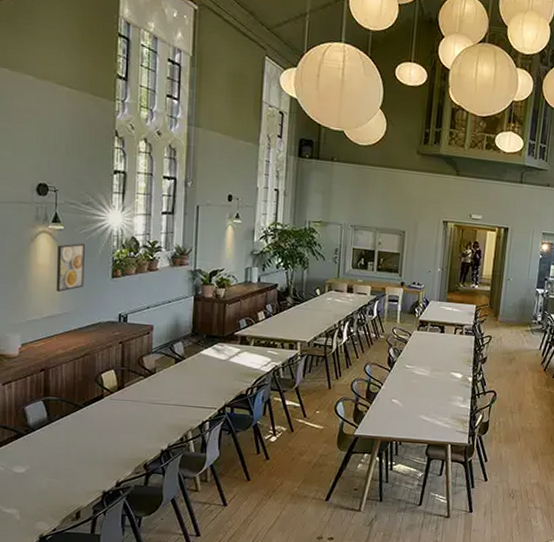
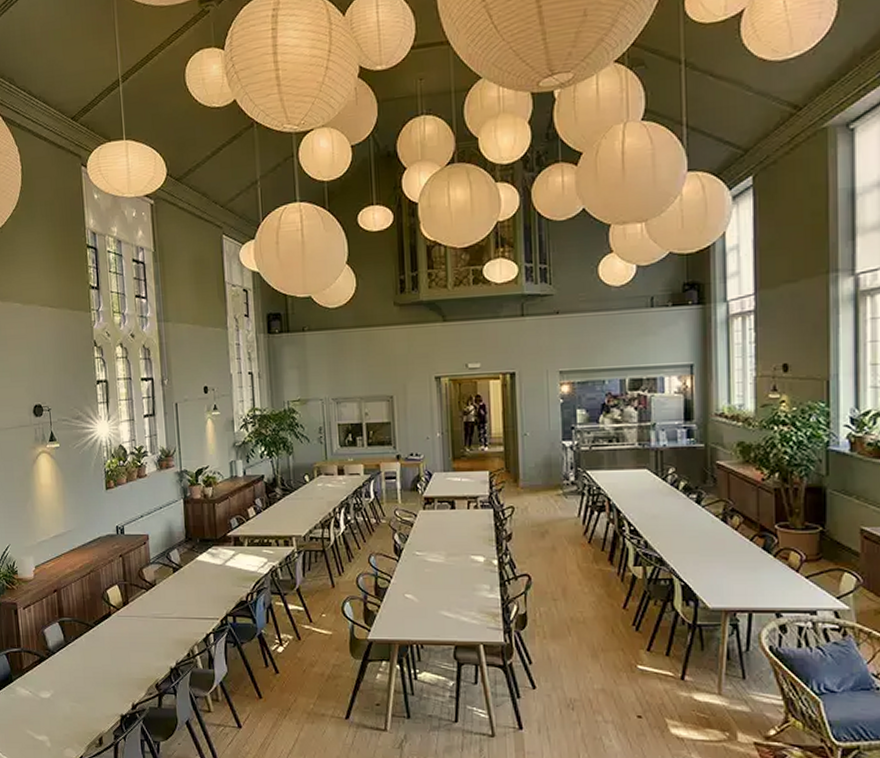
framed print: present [56,243,85,292] -> none [56,458,82,510]

